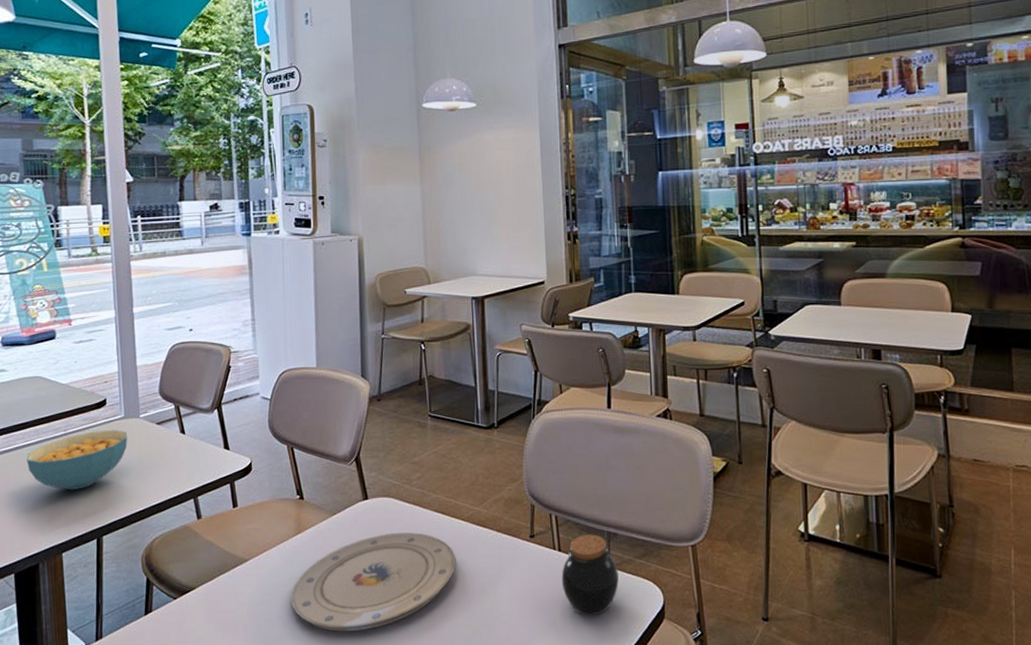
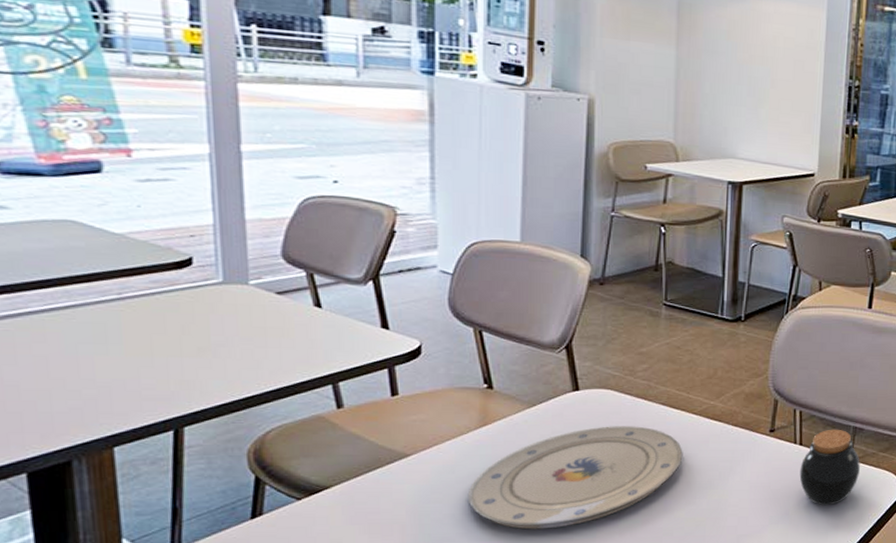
cereal bowl: present [26,430,128,491] -> none [48,296,229,371]

